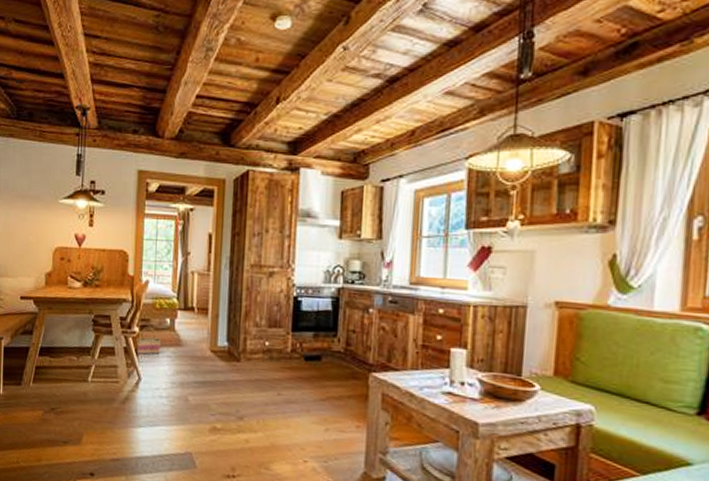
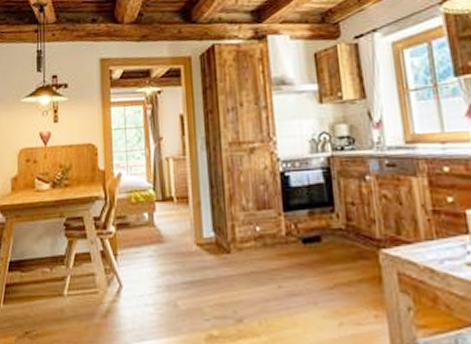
basket: present [136,326,161,355] -> none [113,223,141,259]

